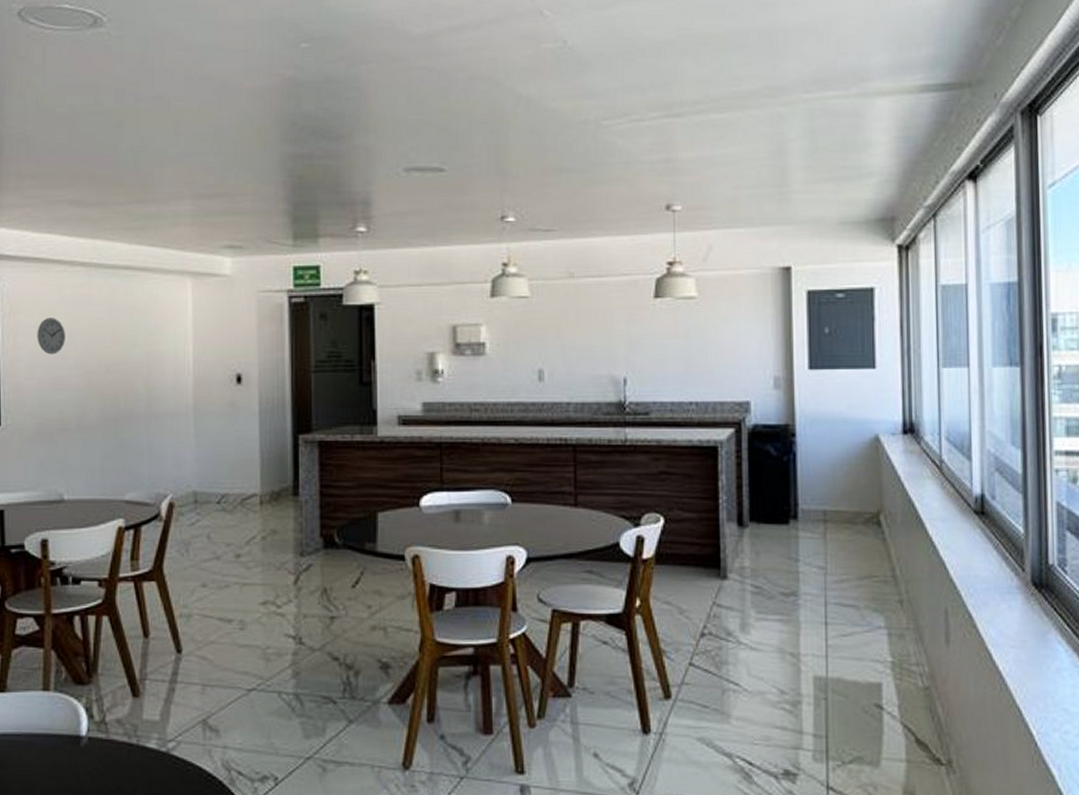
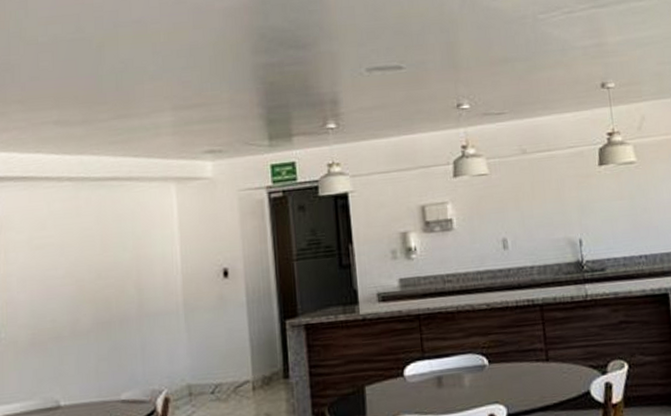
wall clock: present [37,318,65,355] -> none [28,232,56,267]

